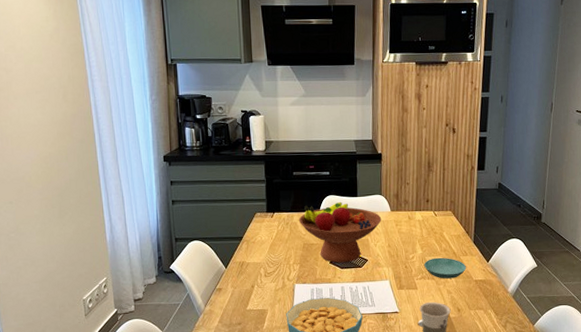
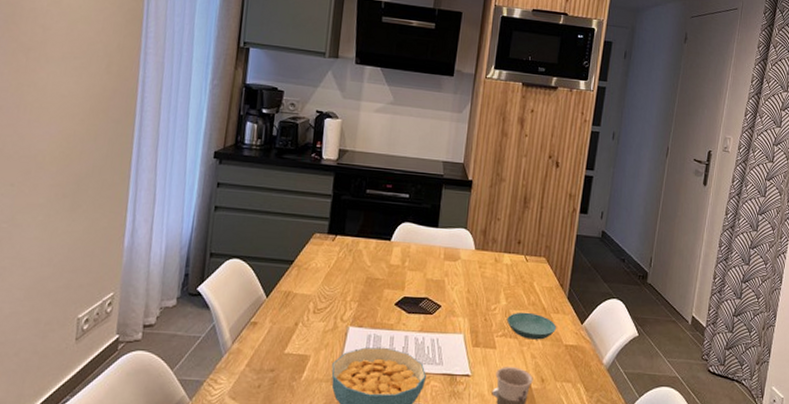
fruit bowl: present [298,201,382,263] -> none [364,230,464,307]

